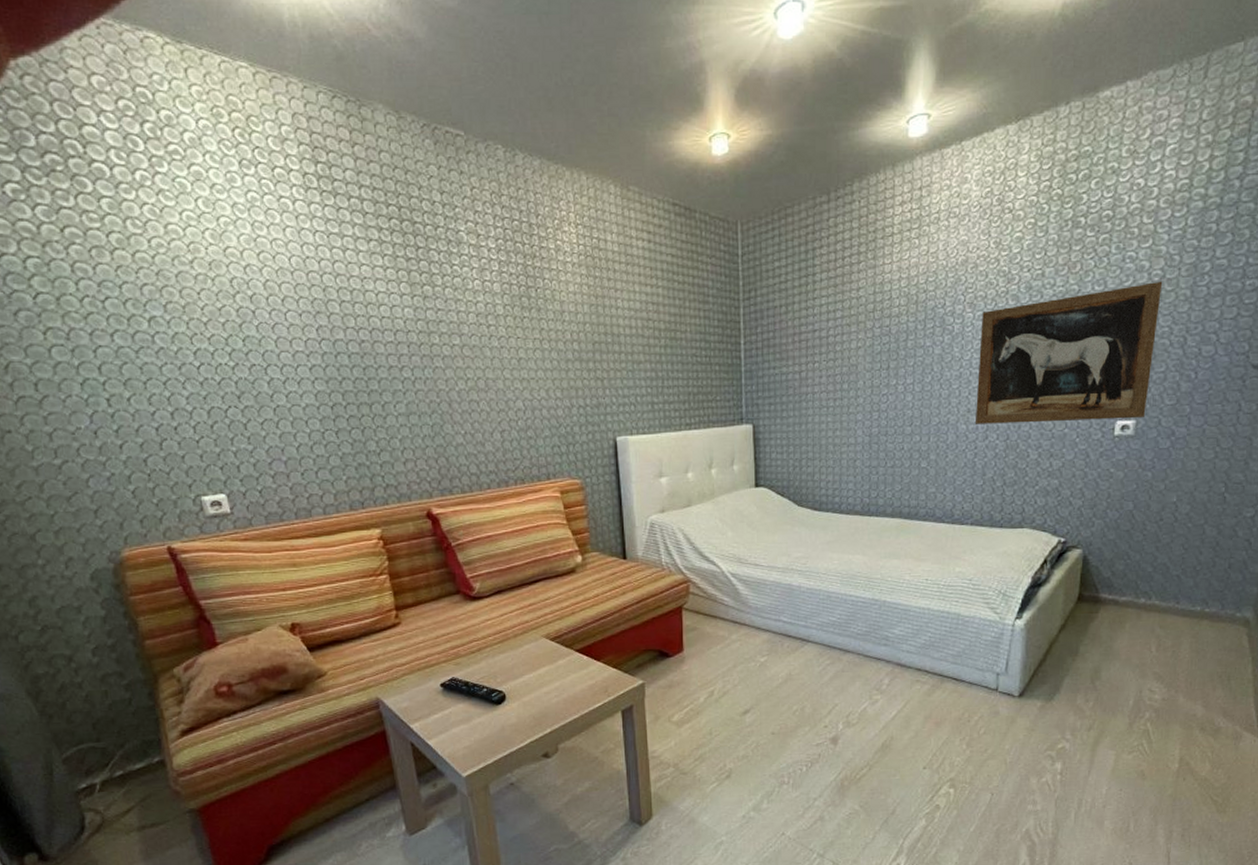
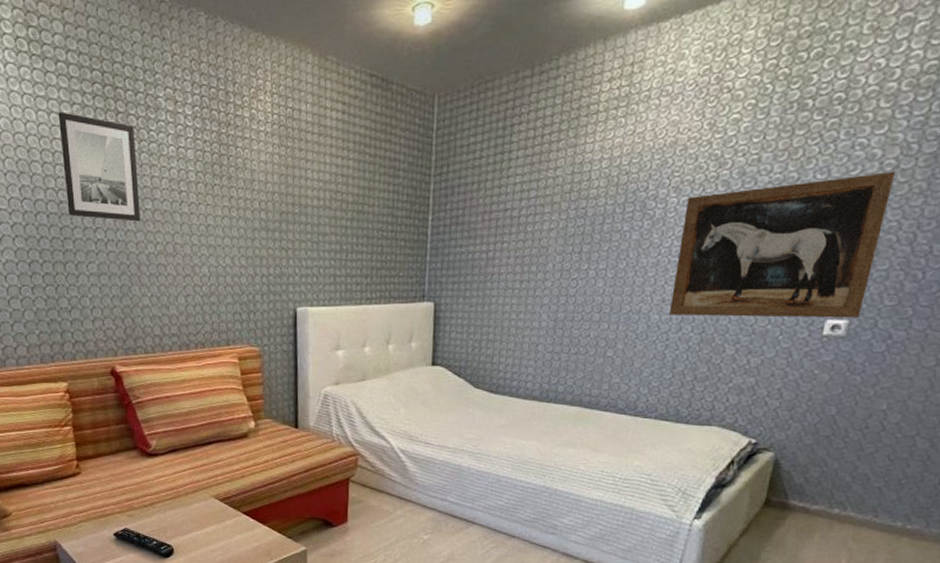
wall art: none [354,248,449,358] -> present [58,111,141,222]

